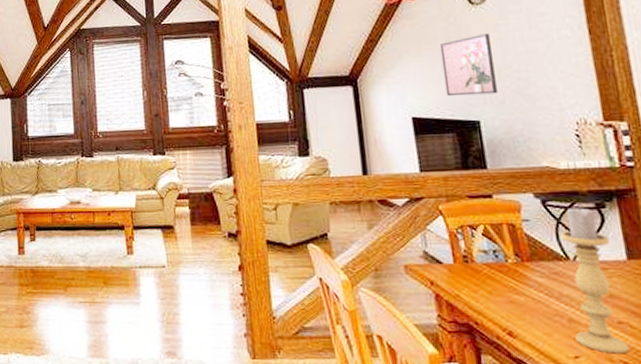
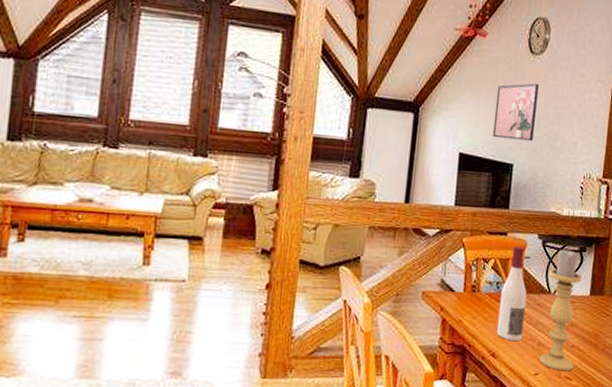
wine bottle: none [501,209,545,318] -> present [497,246,527,342]

